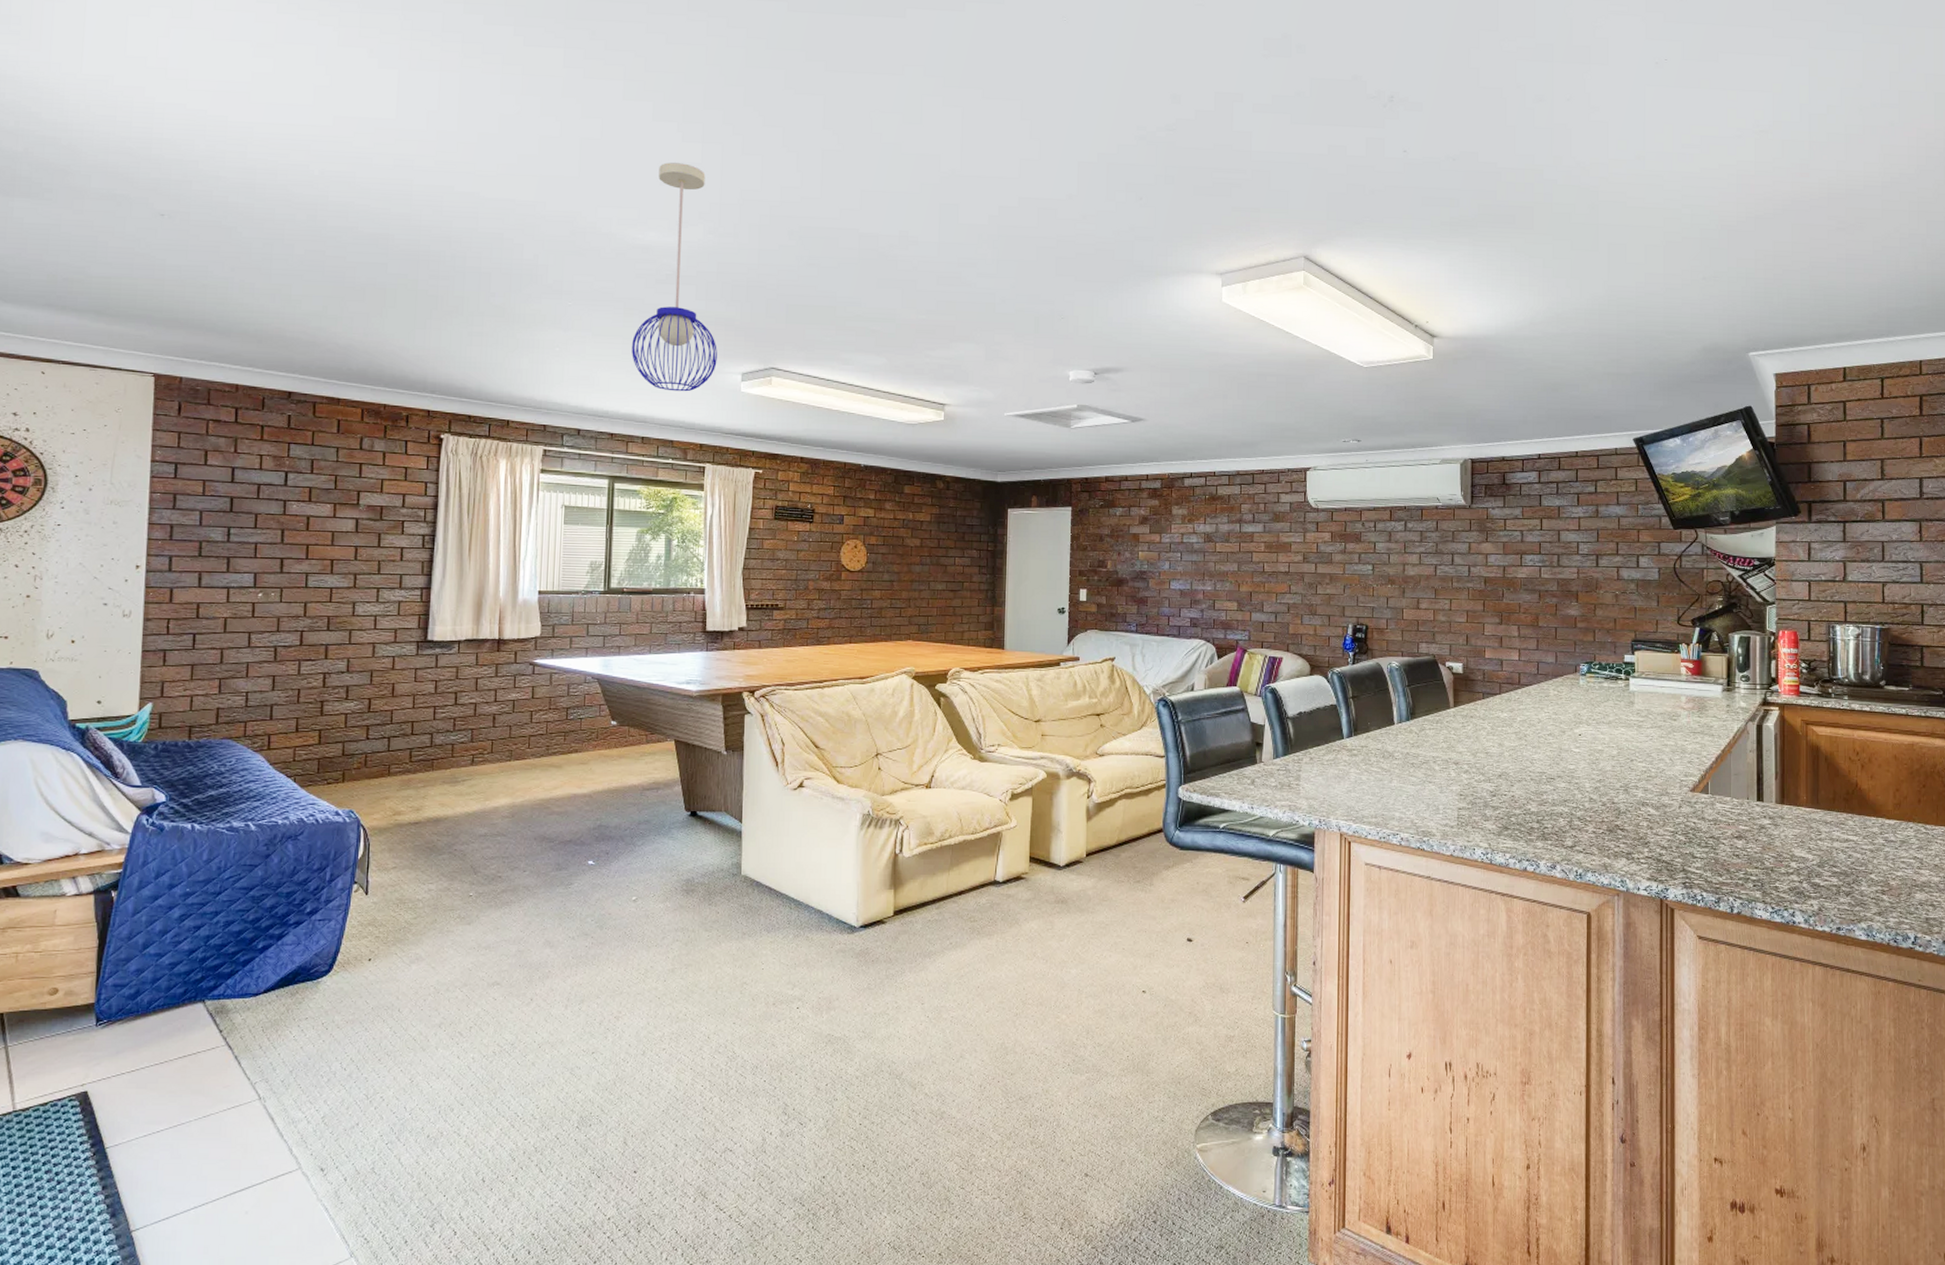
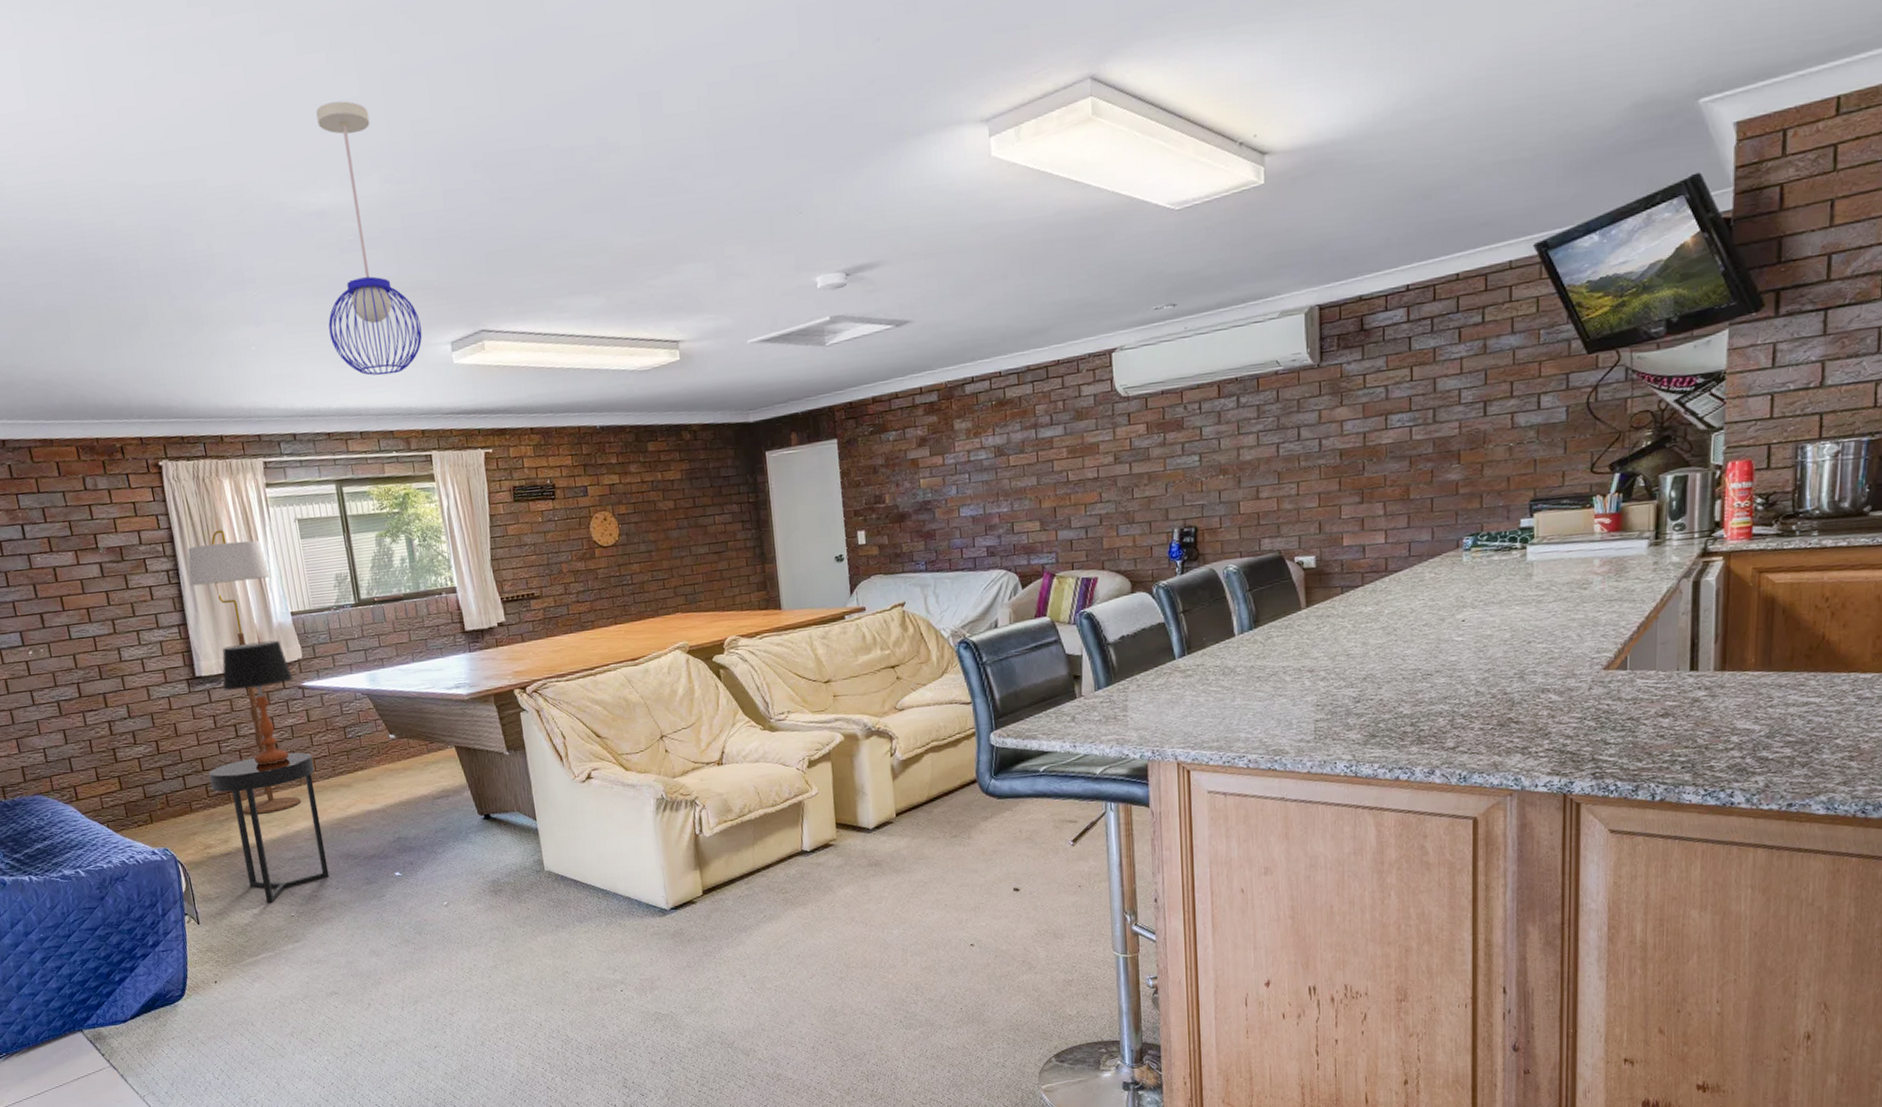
side table: none [416,727,528,880] -> present [208,752,330,904]
floor lamp: none [443,505,527,786] -> present [188,530,302,814]
table lamp: none [452,614,526,736] -> present [221,640,293,765]

